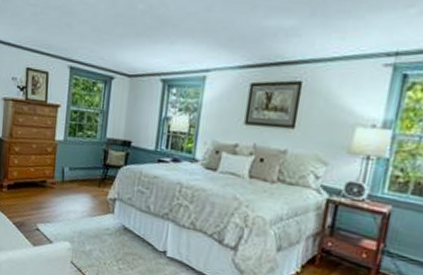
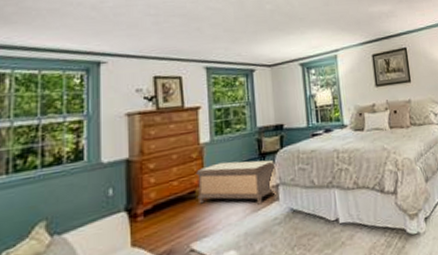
bench: none [47,162,118,212] -> present [196,160,278,205]

